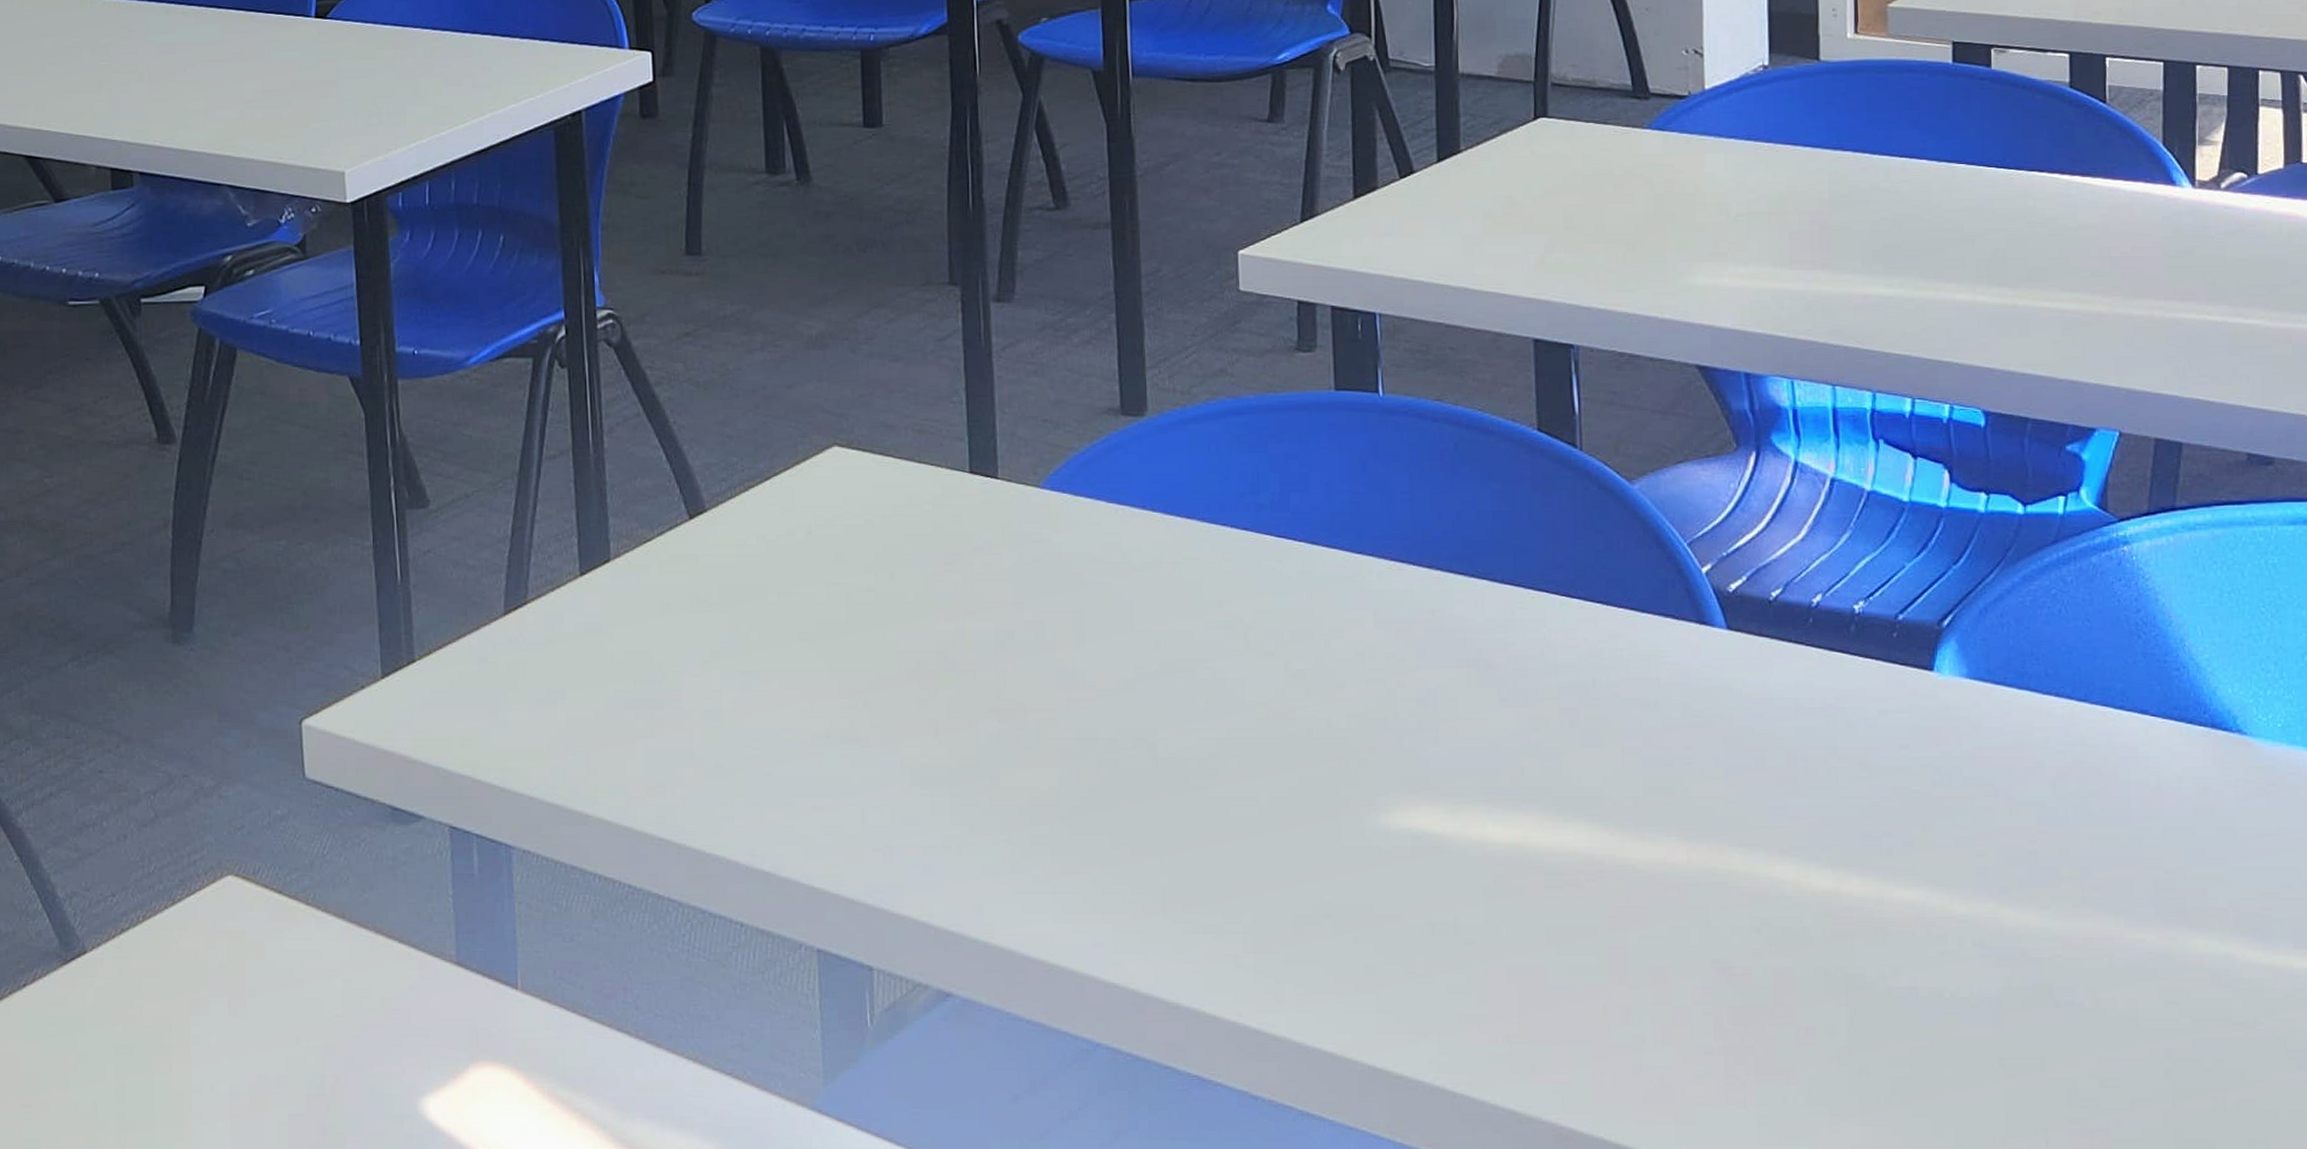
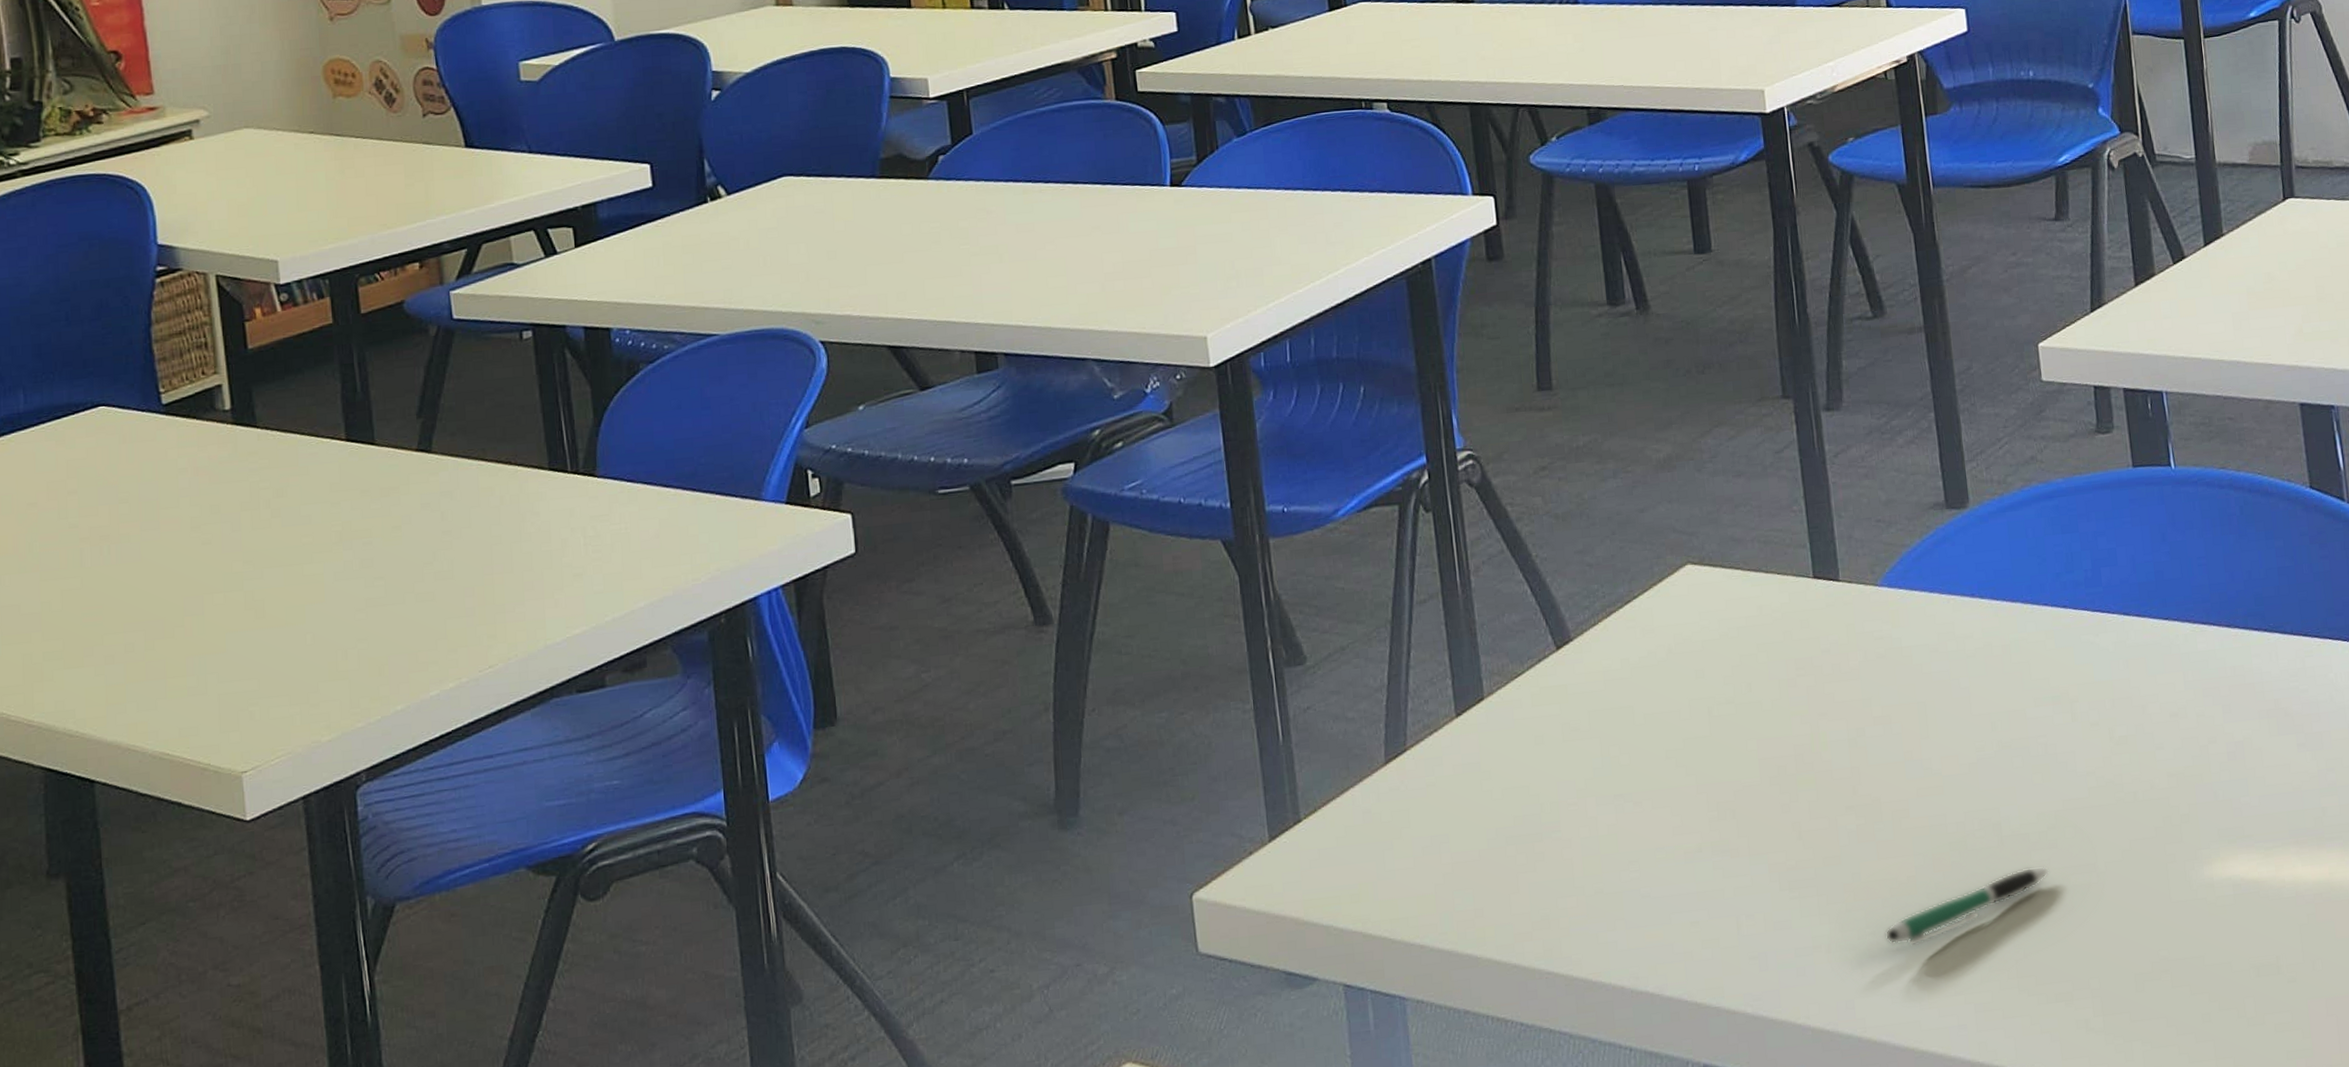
pen: none [1021,793,1206,858] -> present [1885,866,2049,946]

